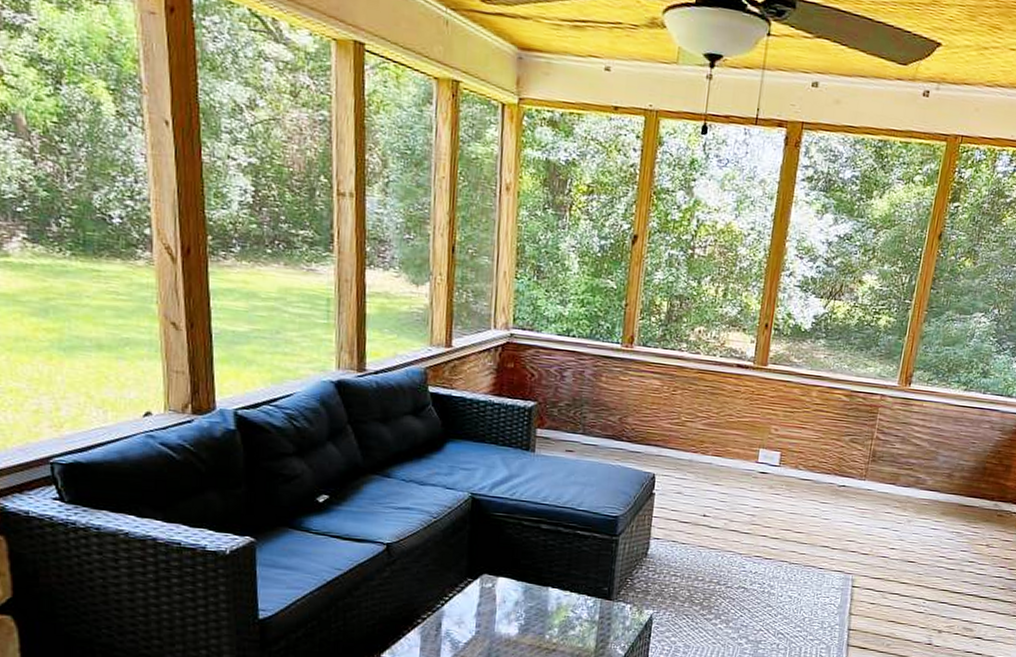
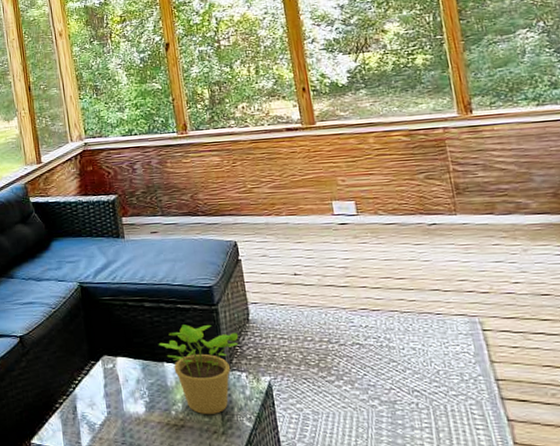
potted plant: none [547,551,633,641] -> present [158,324,239,414]

